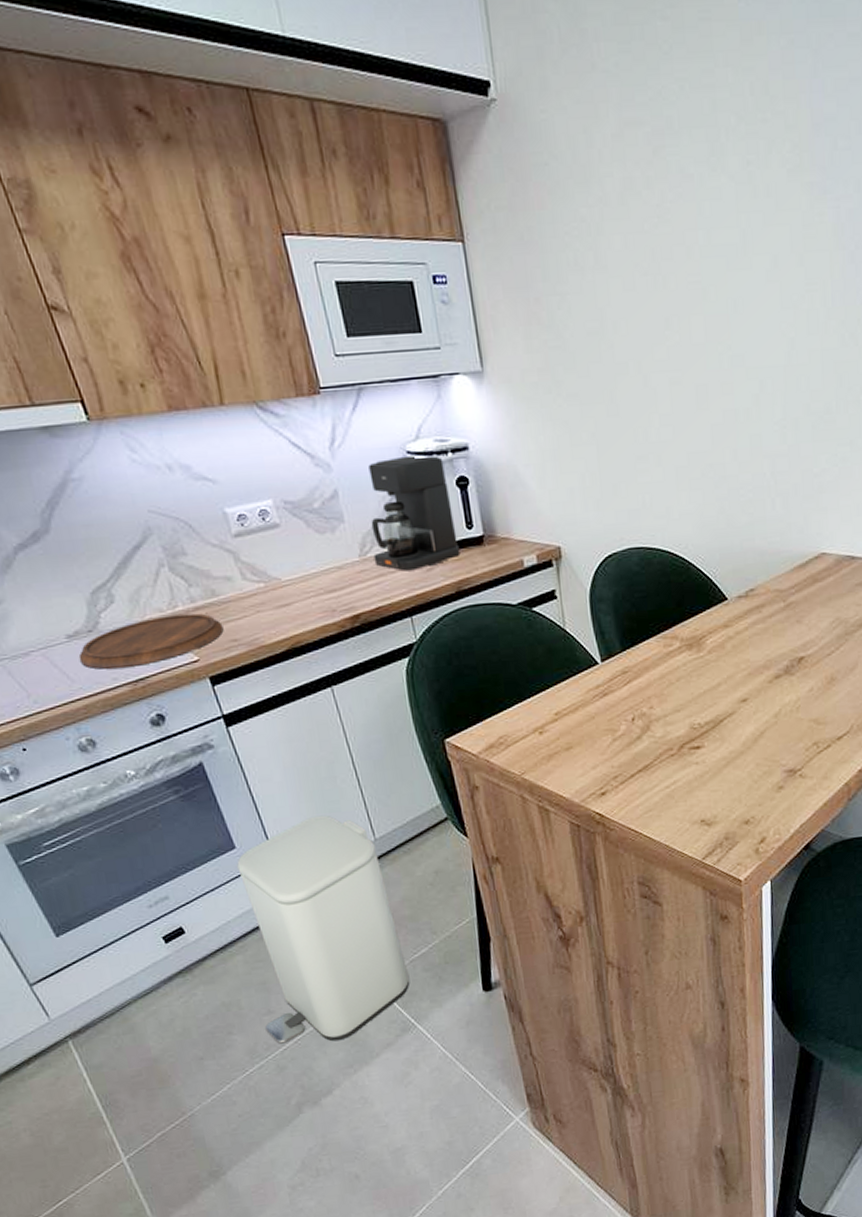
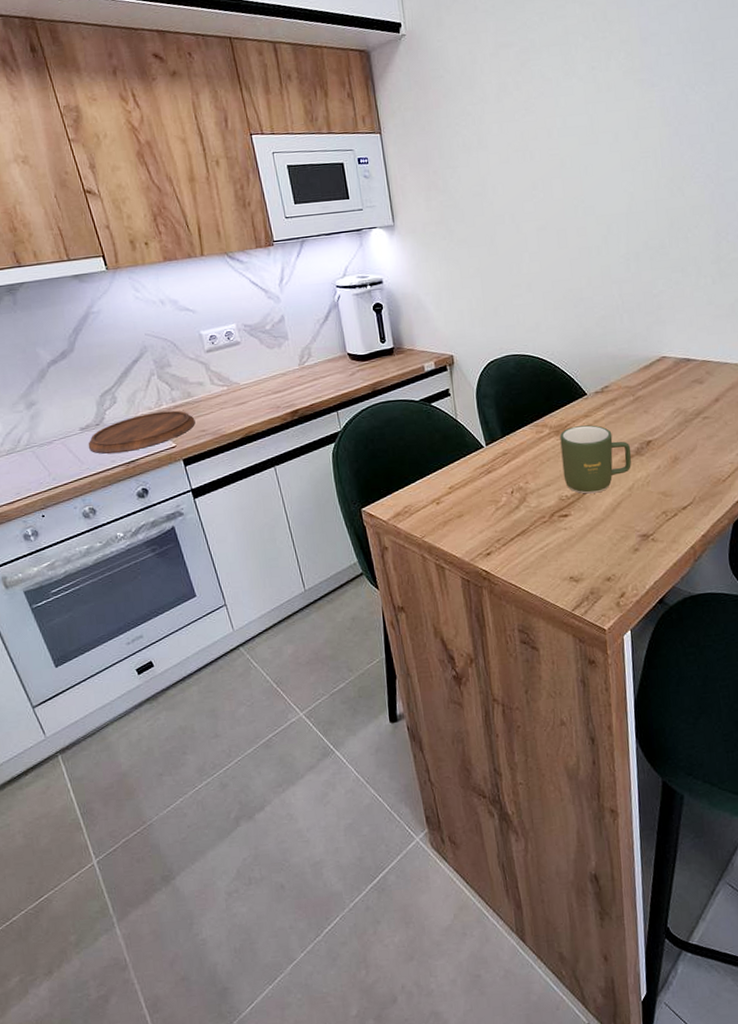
pedal bin: present [237,815,410,1044] -> none [196,570,330,764]
coffee maker: present [368,455,461,572] -> none [308,288,376,376]
mug: none [693,637,779,722] -> present [559,425,632,494]

